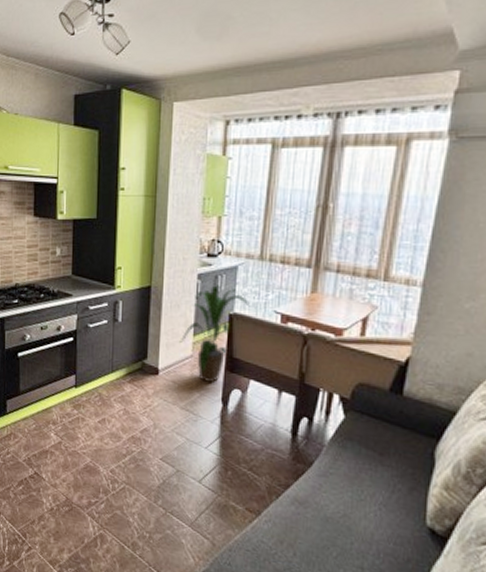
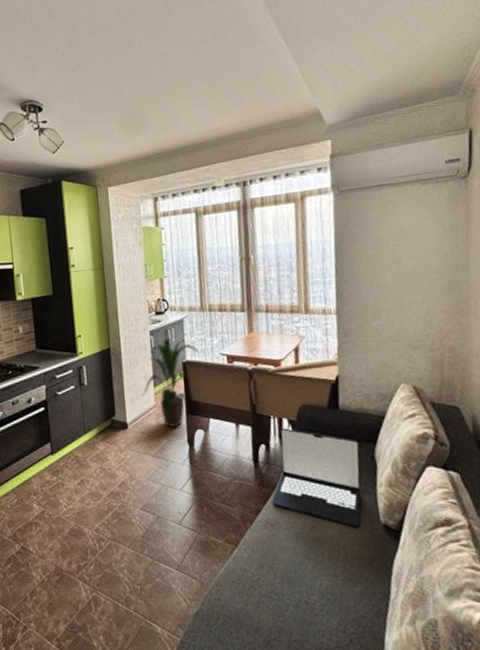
laptop: none [305,404,420,525] -> present [272,428,362,528]

